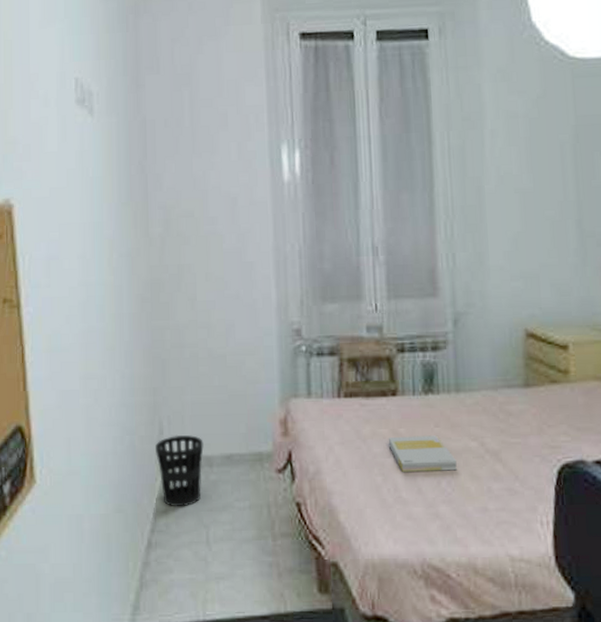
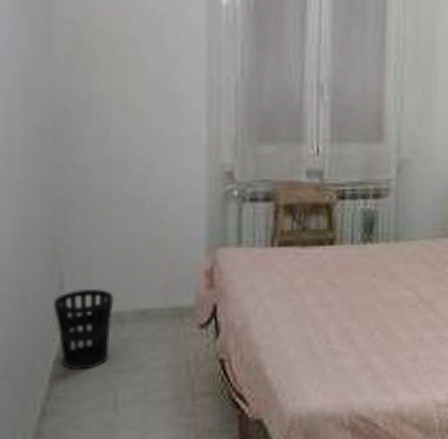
book: present [388,435,457,472] -> none [322,285,391,323]

